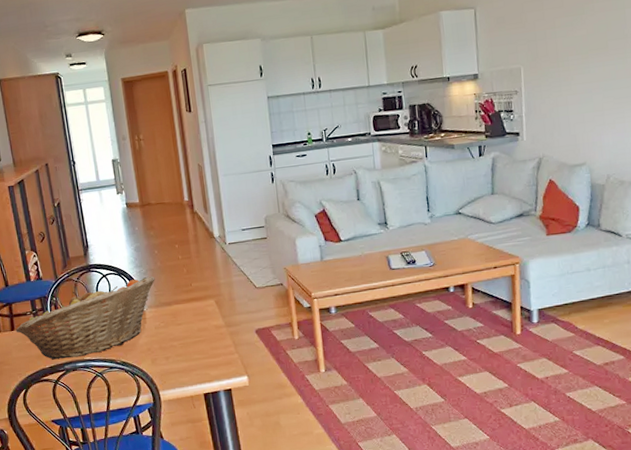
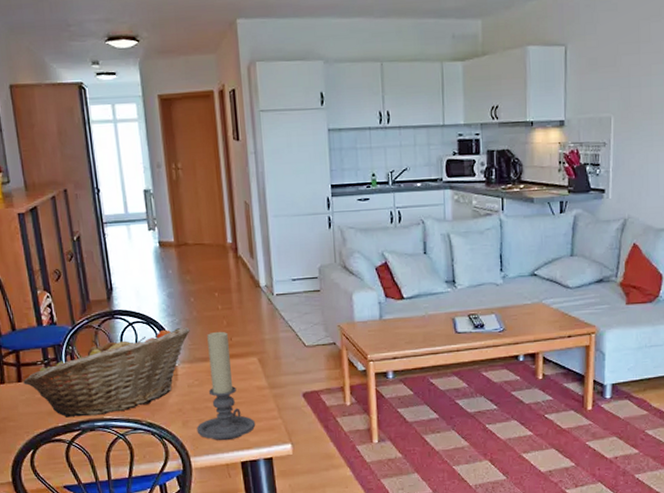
candle holder: none [164,278,215,376] -> present [196,331,256,441]

